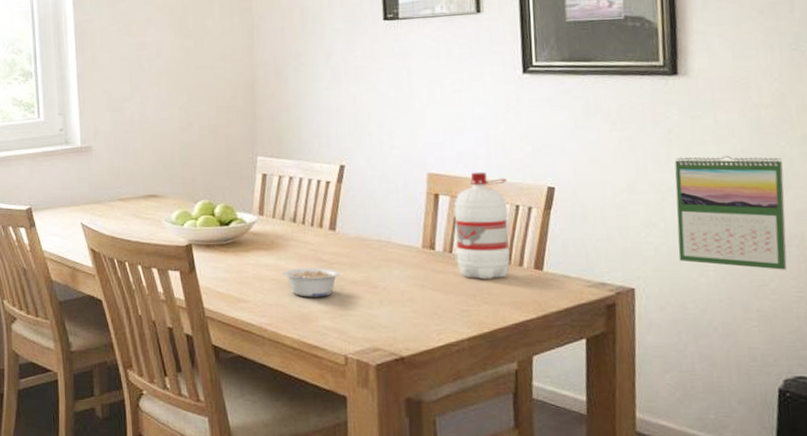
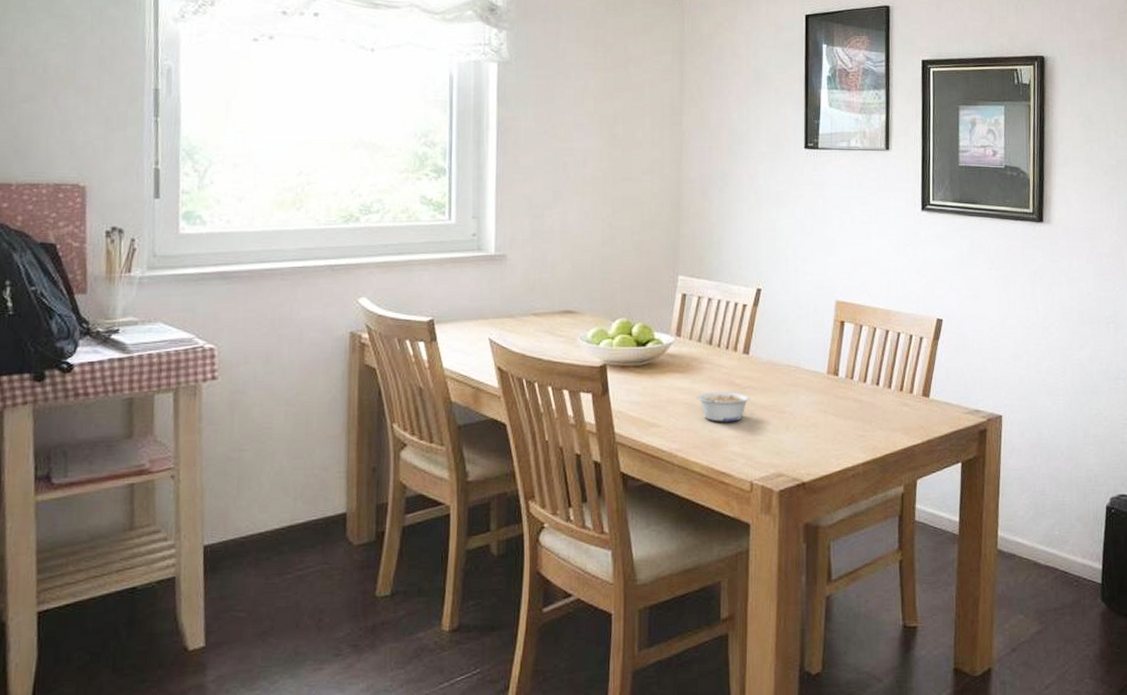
water bottle: present [454,171,511,279] -> none [856,301,904,406]
calendar: present [674,155,788,270] -> none [1037,296,1117,400]

